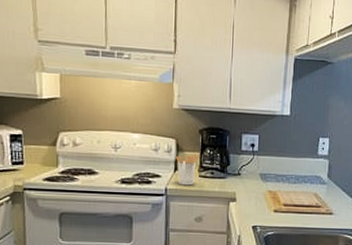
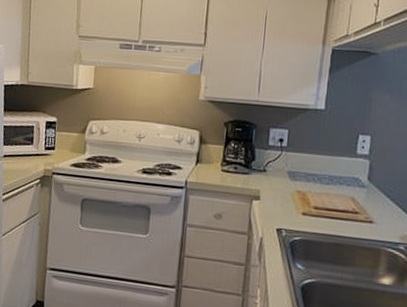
utensil holder: present [176,152,200,186] -> none [198,145,223,180]

